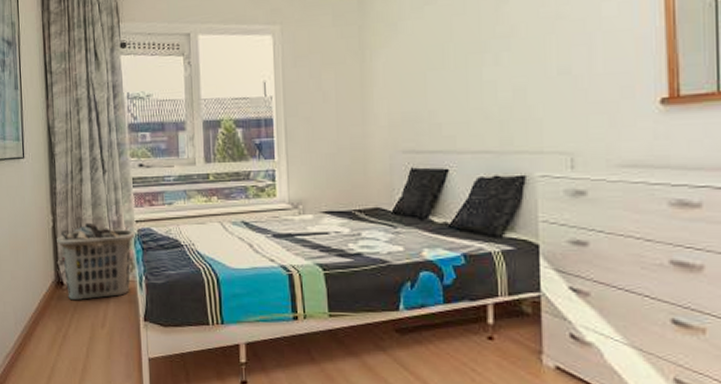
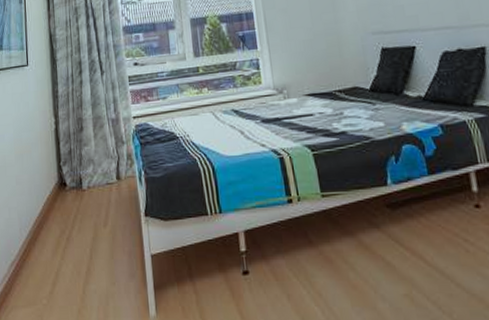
clothes hamper: present [57,222,135,301] -> none [59,122,133,201]

